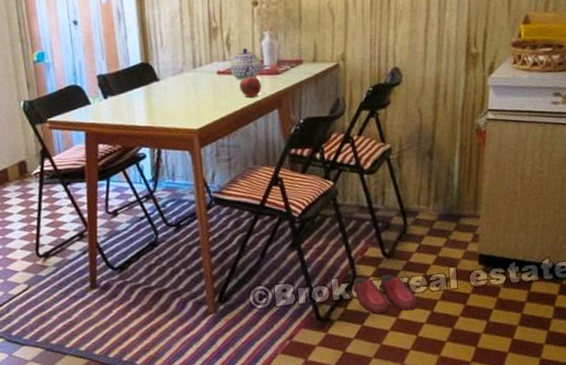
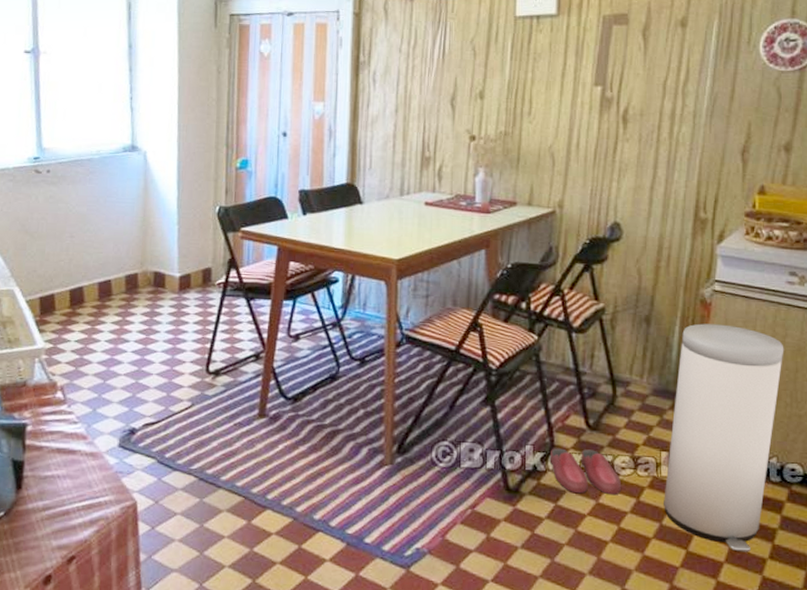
teapot: present [230,47,262,81] -> none [439,181,473,215]
fruit: present [239,77,262,97] -> none [447,212,470,233]
pedal bin: none [454,149,552,342] -> present [664,323,784,552]

